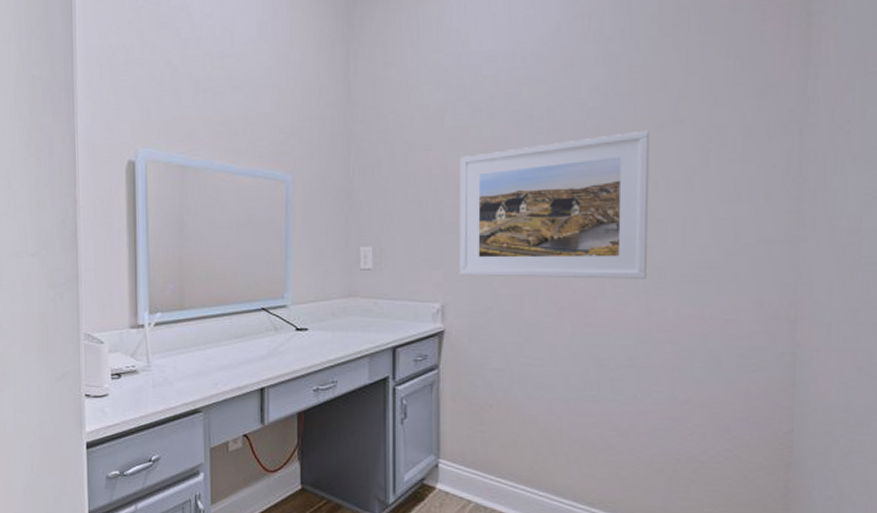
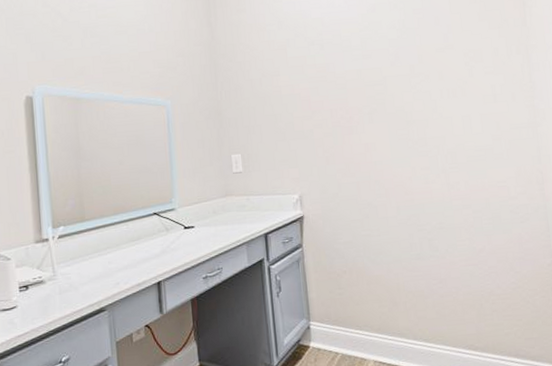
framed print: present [459,129,651,279] -> none [301,53,444,171]

